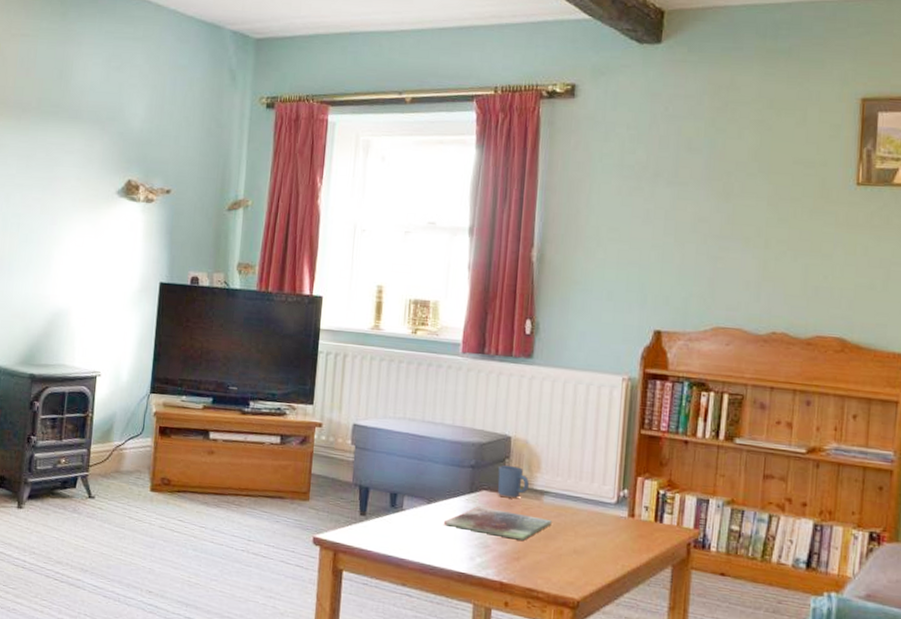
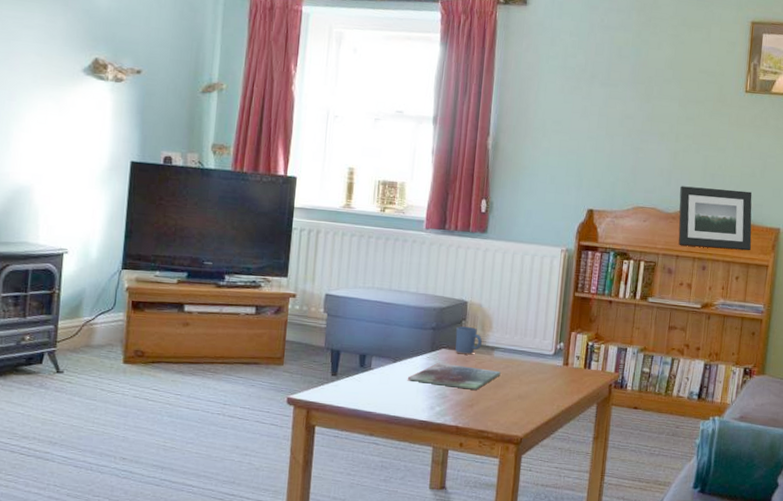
picture frame: none [772,301,874,383] -> present [678,186,752,251]

